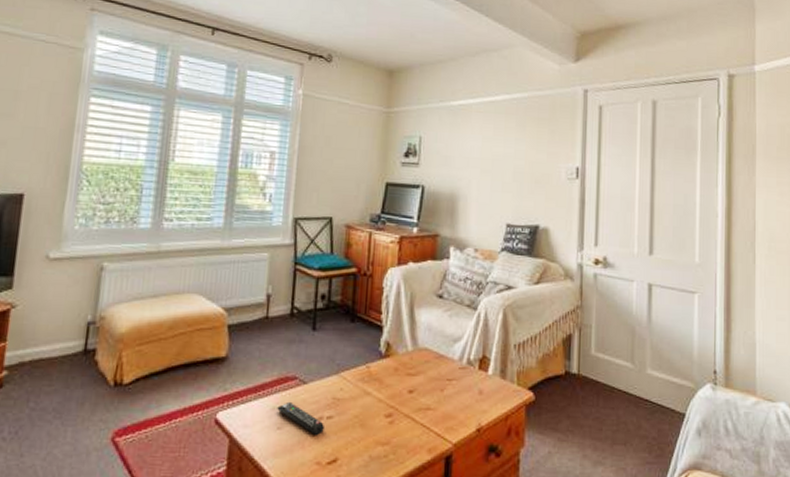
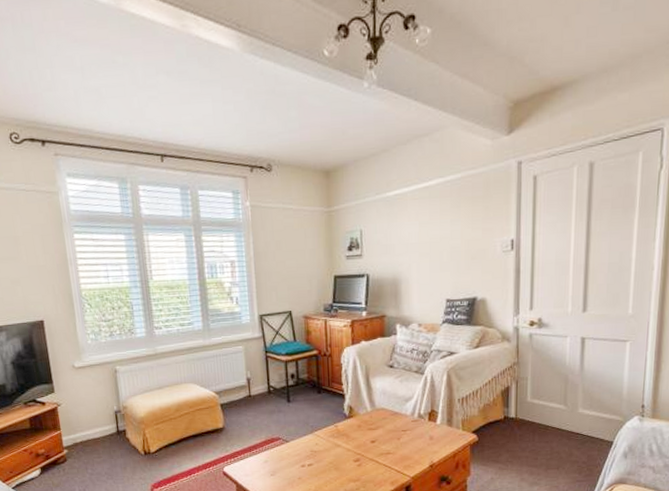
remote control: present [277,401,324,435] -> none [268,455,307,478]

